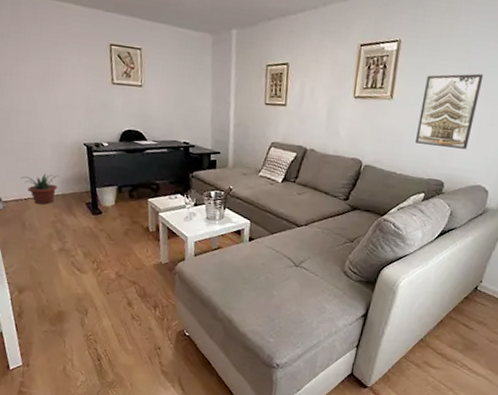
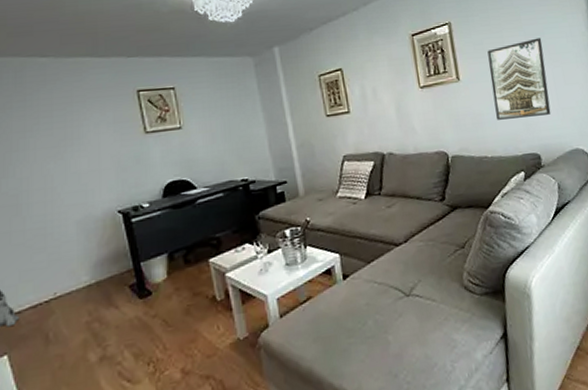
potted plant: present [21,174,59,205] -> none [38,259,89,305]

